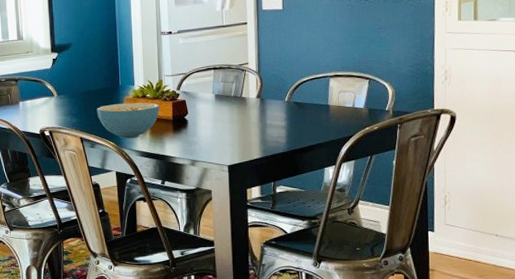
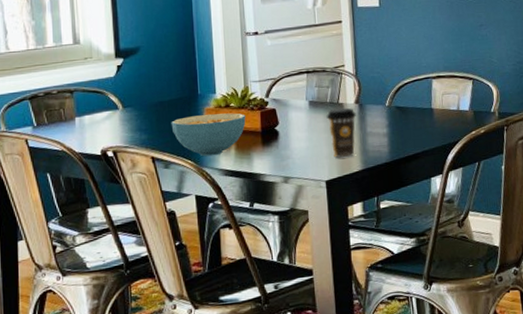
coffee cup: none [230,101,257,146] -> present [326,107,356,158]

